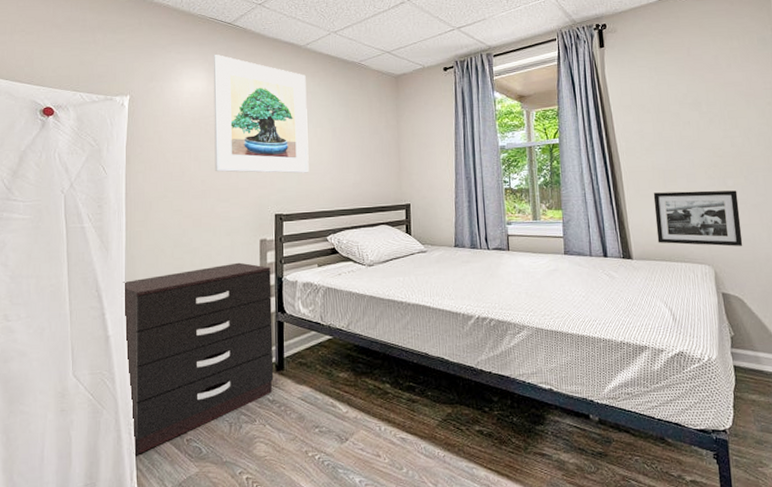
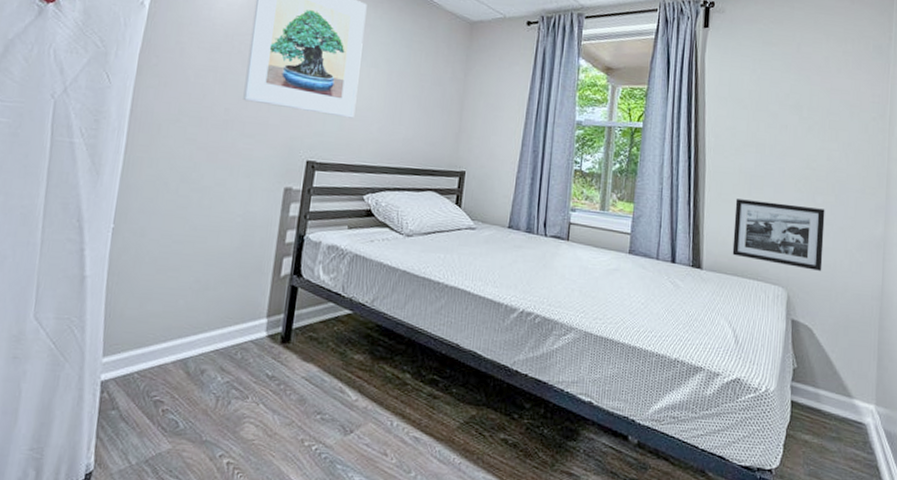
dresser: present [123,262,274,456] -> none [95,210,292,422]

